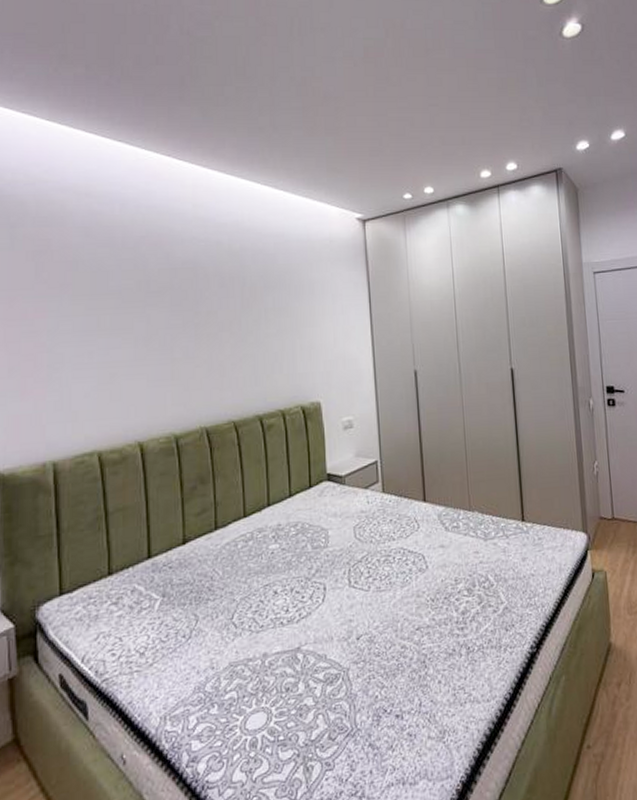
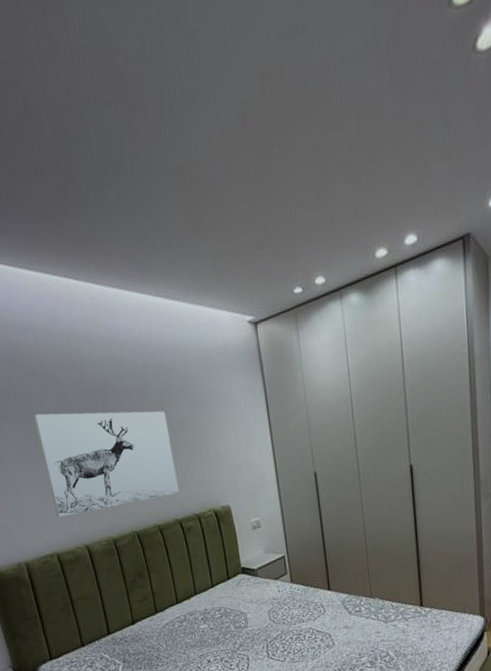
wall art: none [102,288,263,407] -> present [33,410,179,517]

